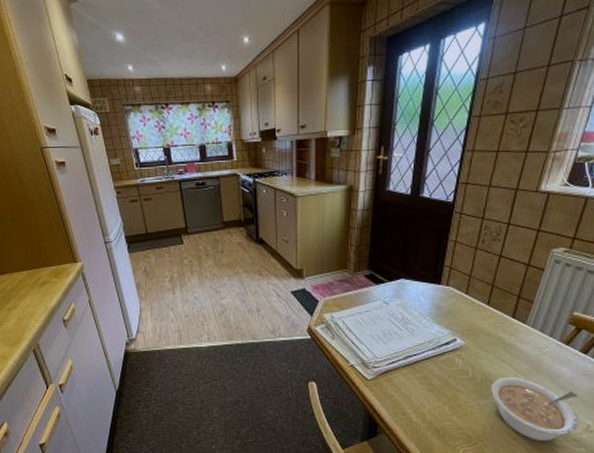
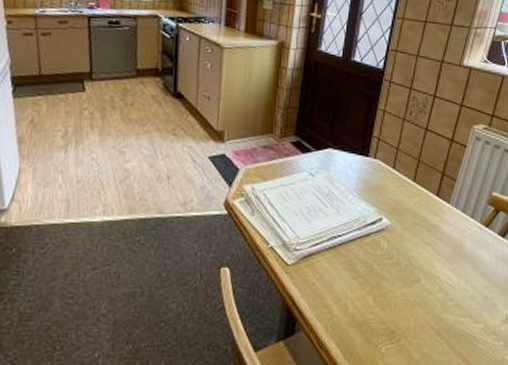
legume: present [491,377,578,441] -> none [415,262,497,335]

